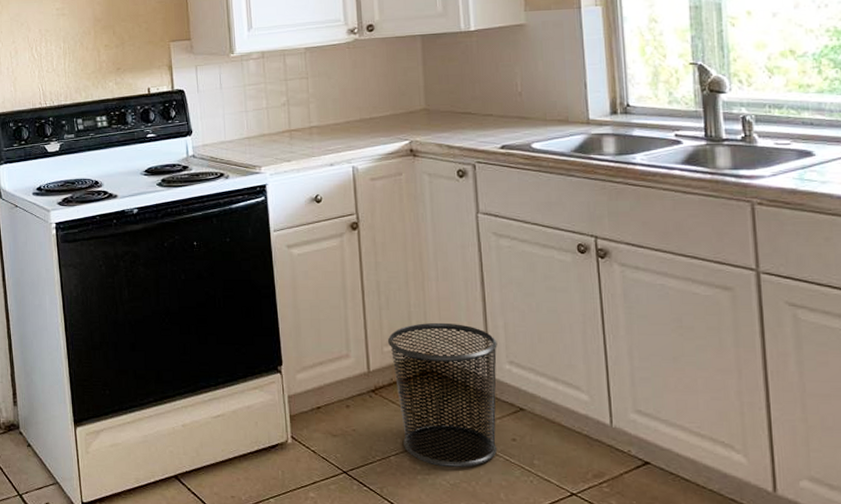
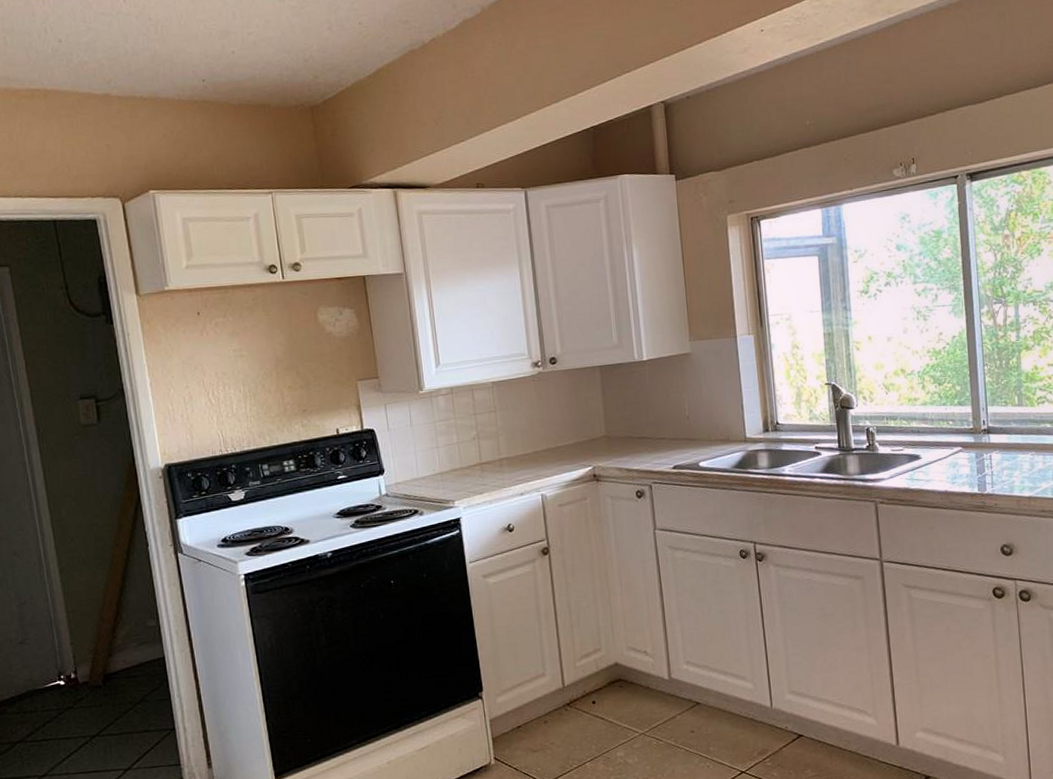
trash can: present [387,322,498,468] -> none [579,633,678,765]

